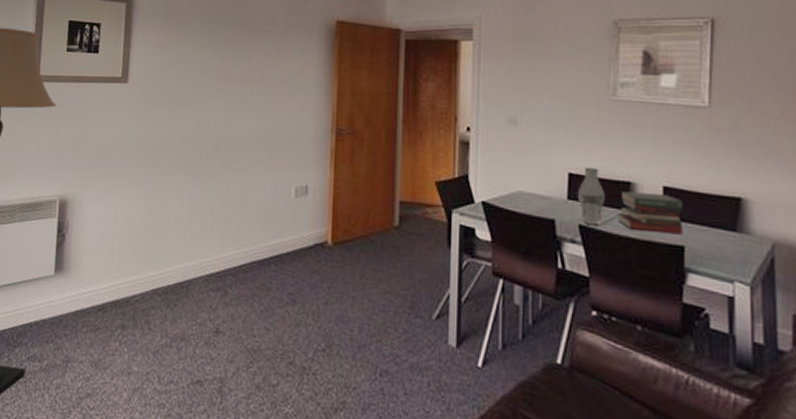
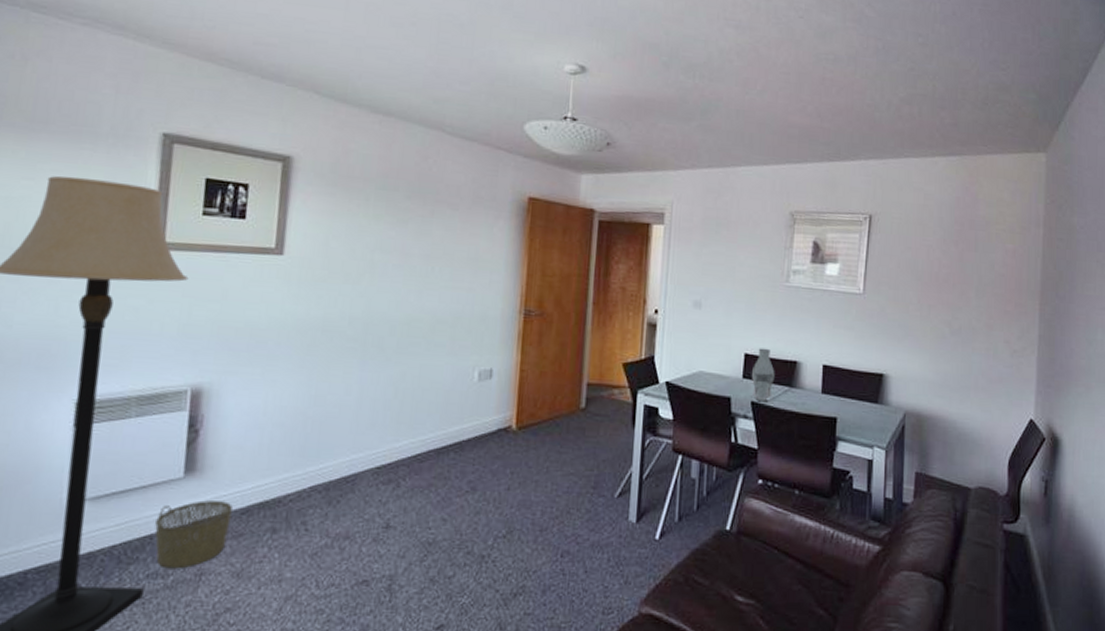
basket: none [33,296,92,355] -> present [155,500,234,569]
books: present [619,192,684,235] -> none [785,370,839,408]

